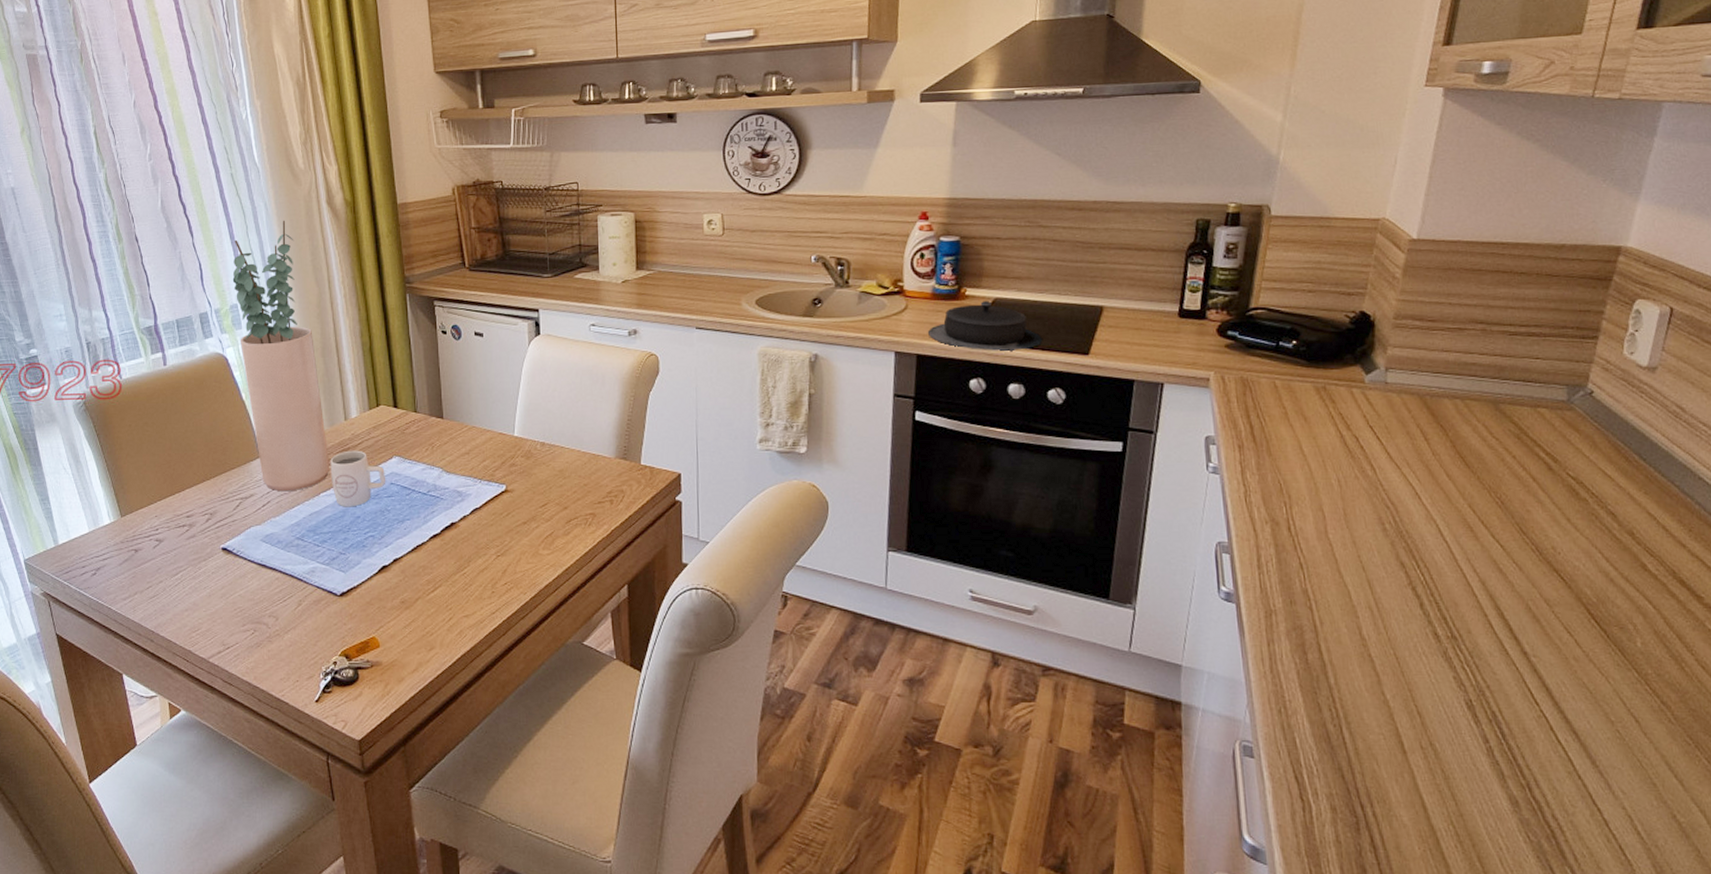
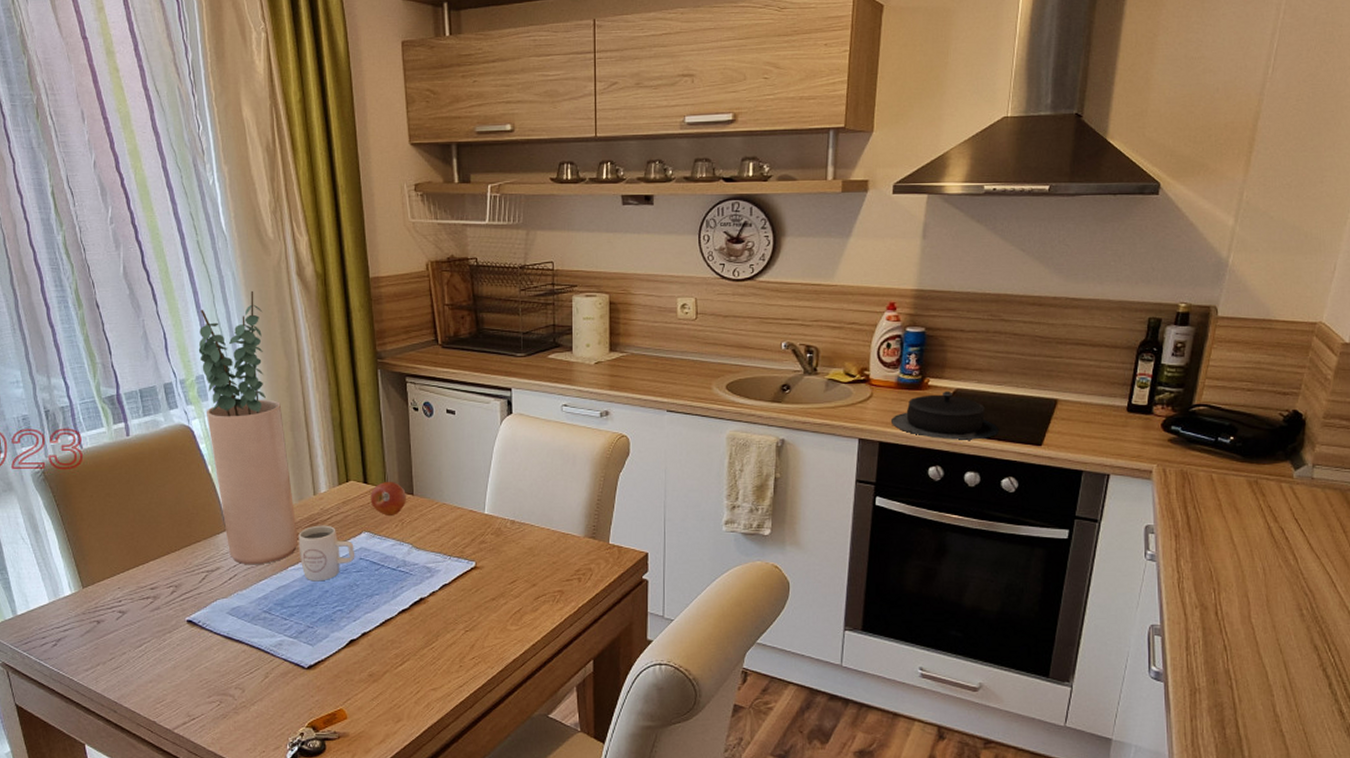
fruit: none [400,405,437,440] -> present [370,481,407,516]

